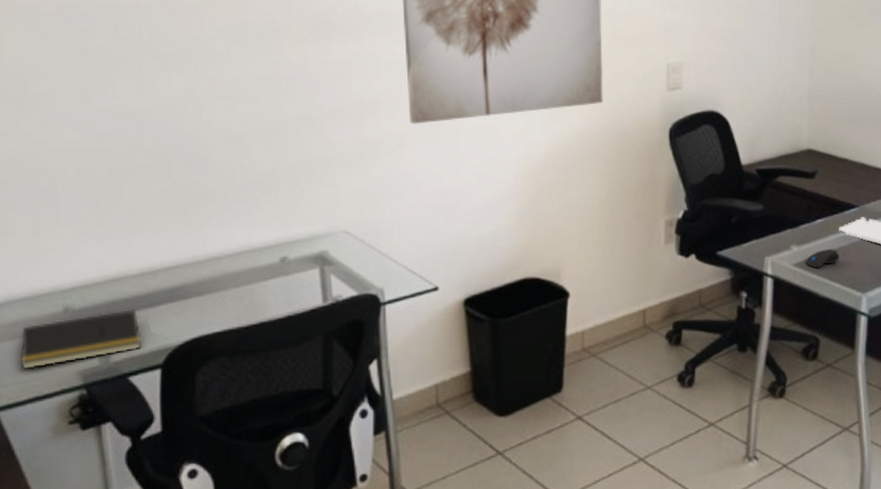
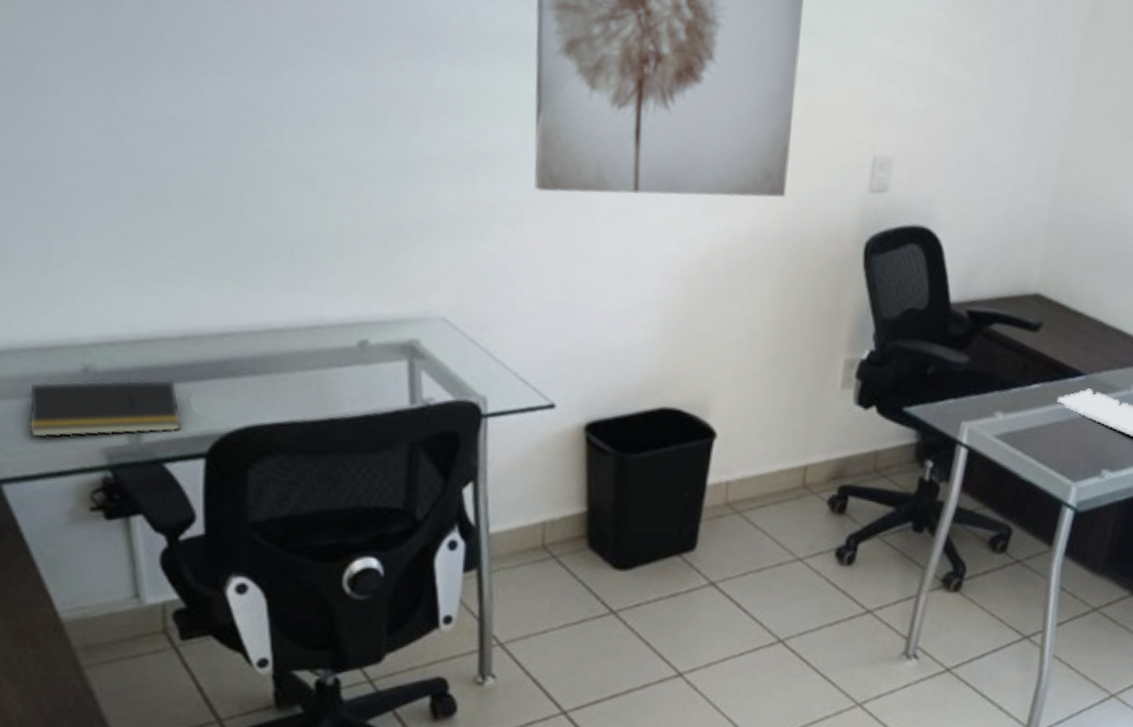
computer mouse: present [806,249,839,268] -> none [1011,422,1053,444]

